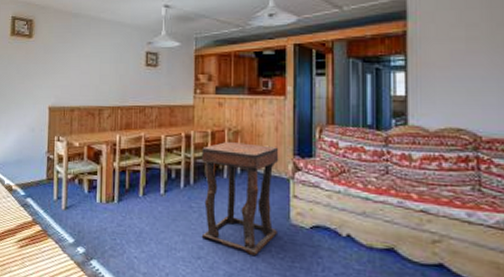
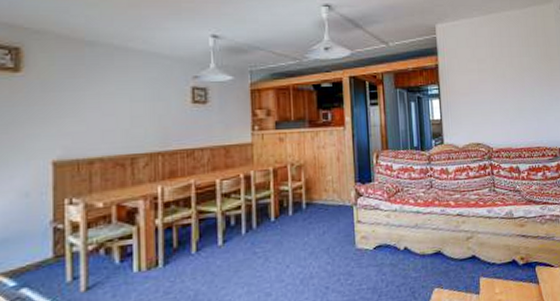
side table: present [201,141,279,257] -> none [264,176,345,289]

